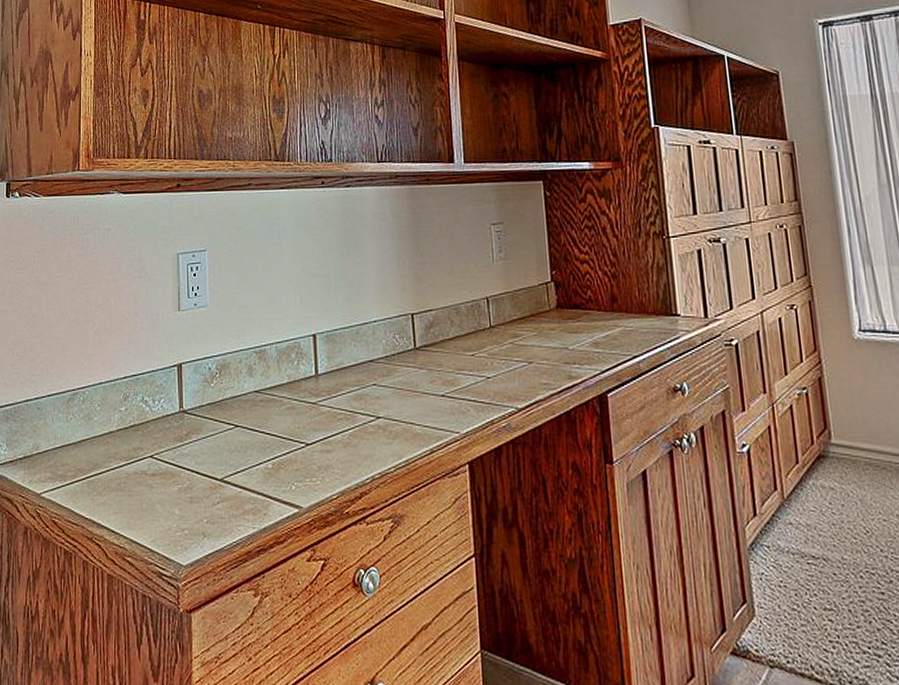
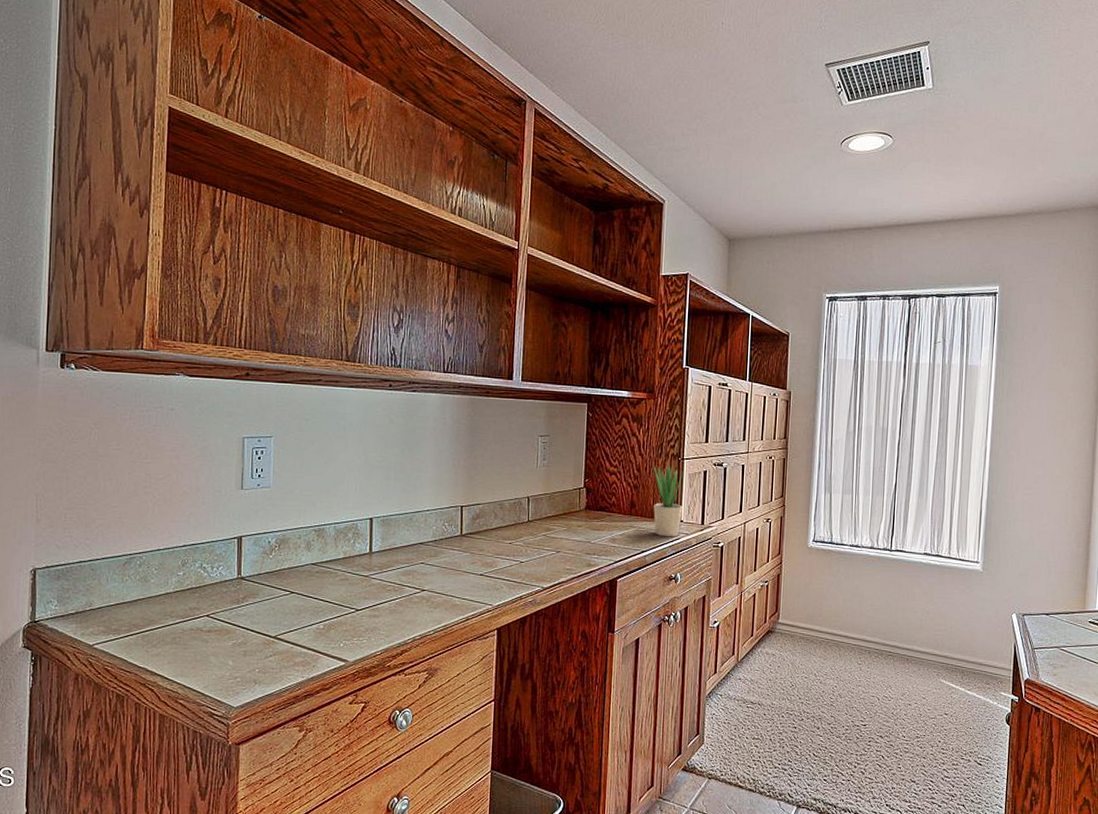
potted plant: none [632,243,678,337] -> present [653,462,683,537]

